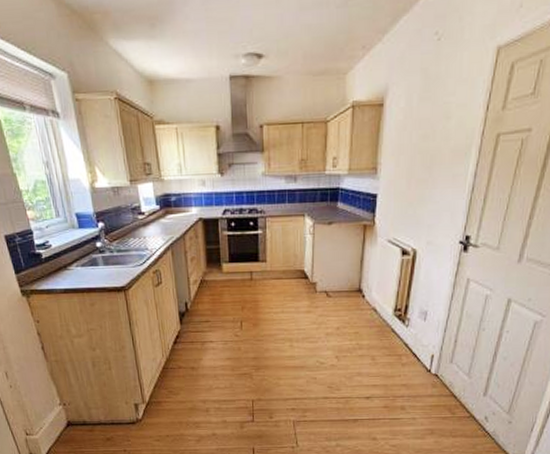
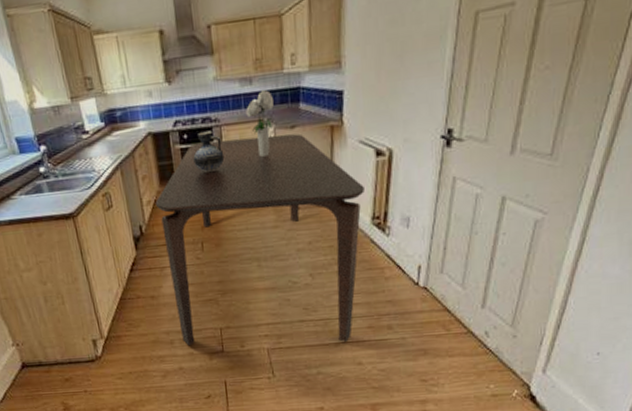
dining table: none [201,229,389,419] -> present [155,134,364,346]
ceramic jug: none [239,221,267,259] -> present [193,130,225,173]
bouquet: none [289,188,314,248] -> present [246,90,274,157]

